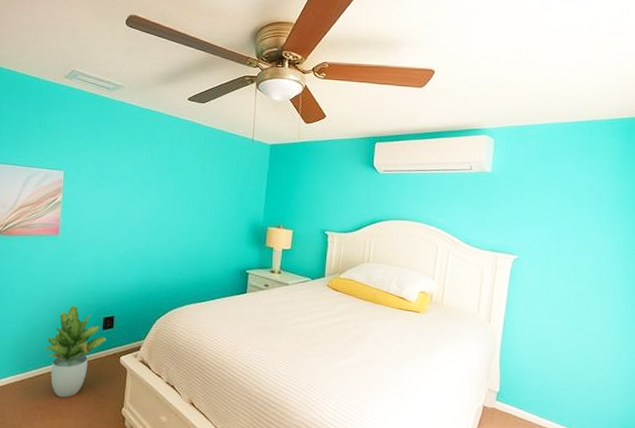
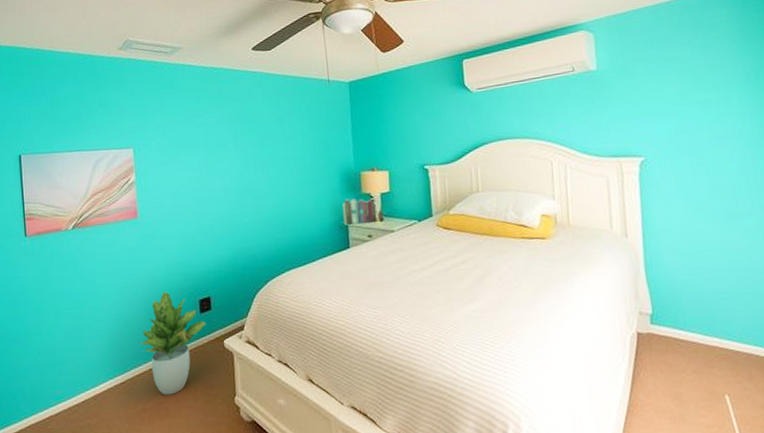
books: none [245,250,281,275] -> present [342,198,384,225]

